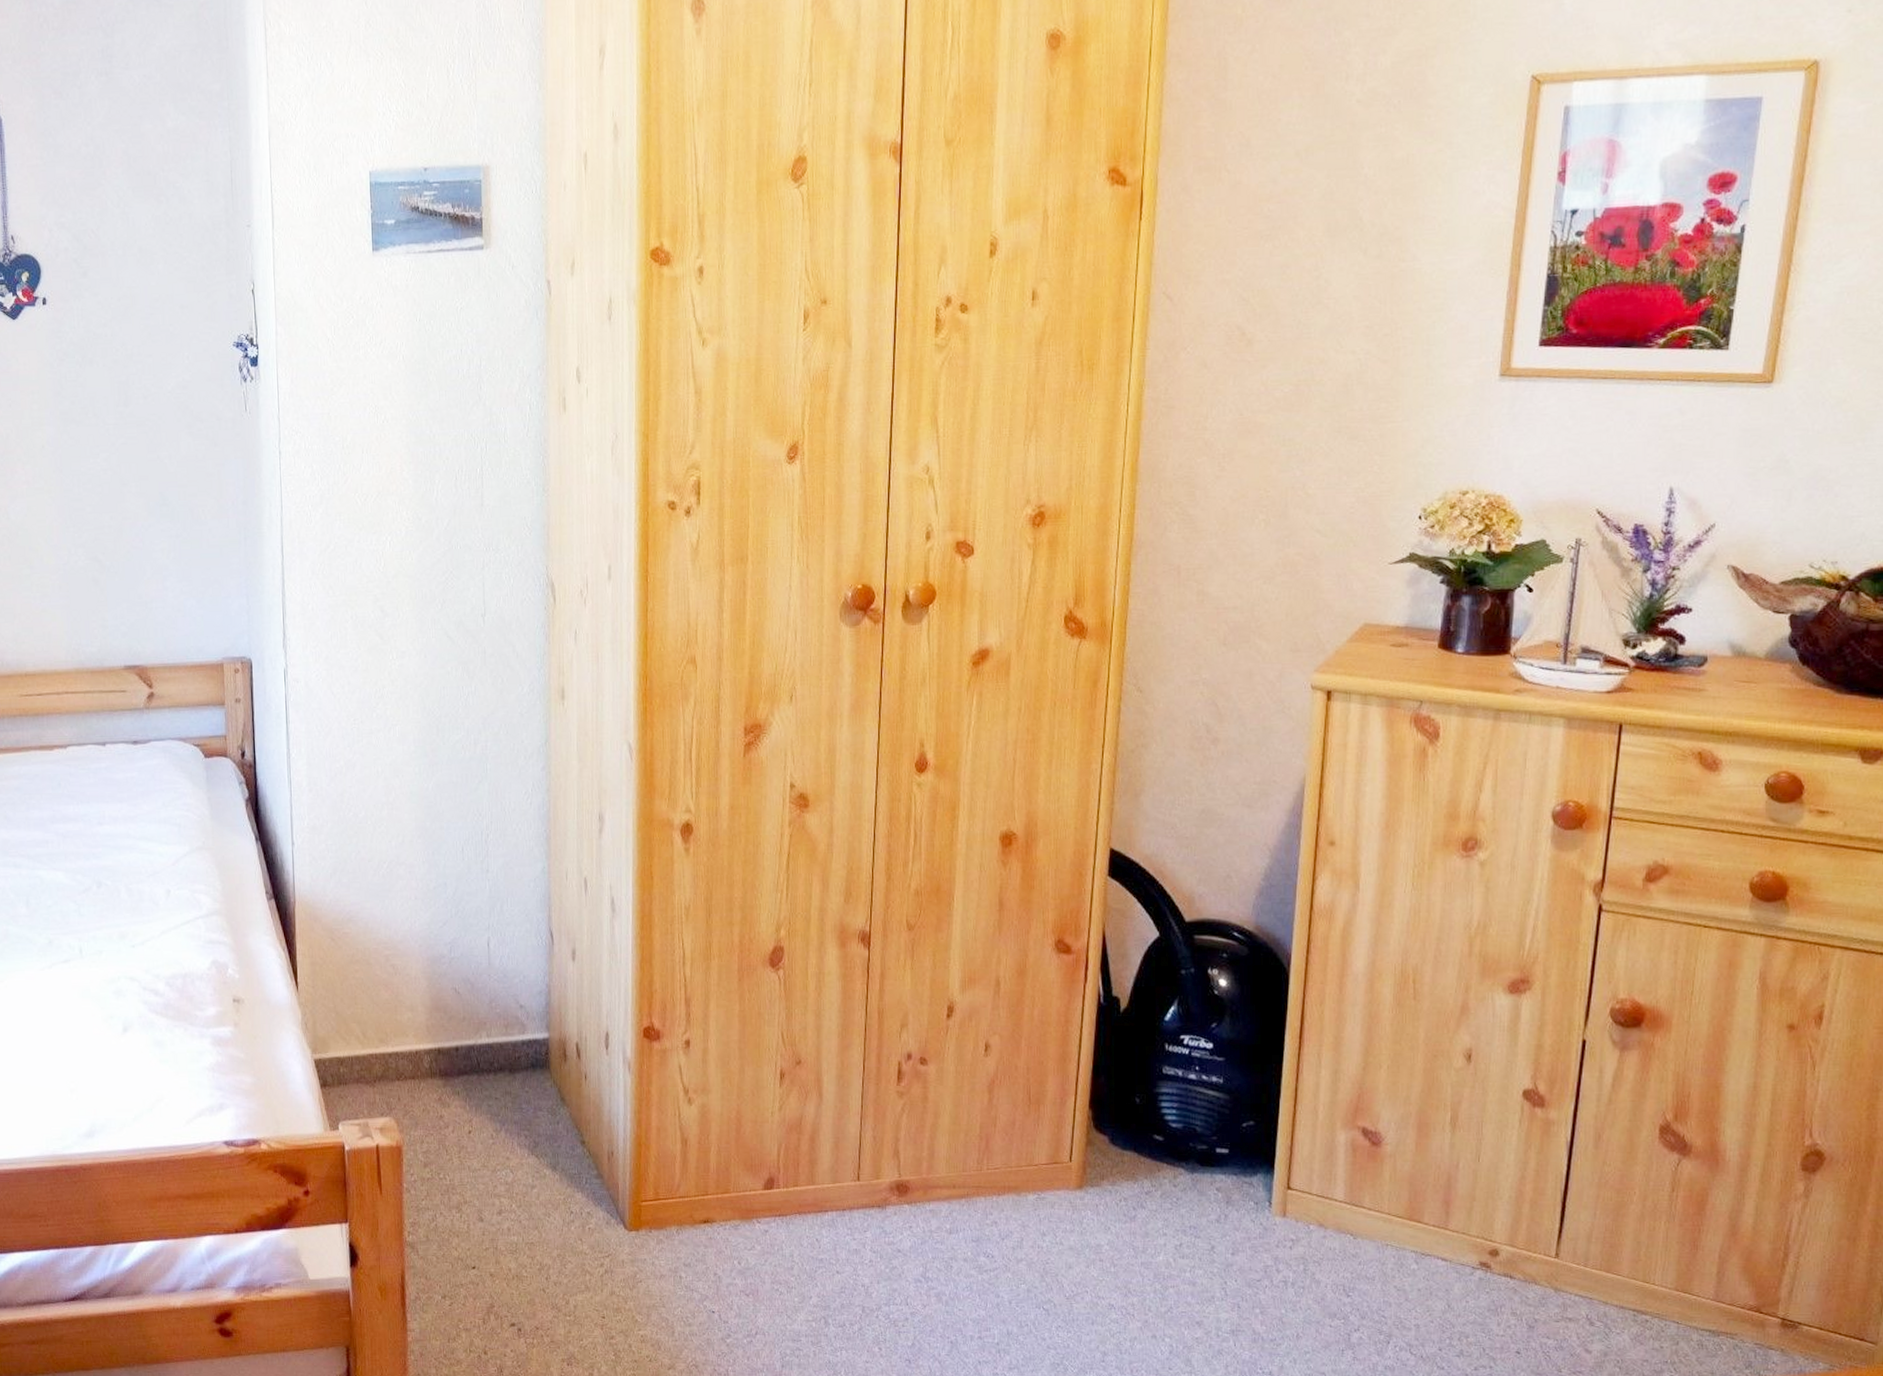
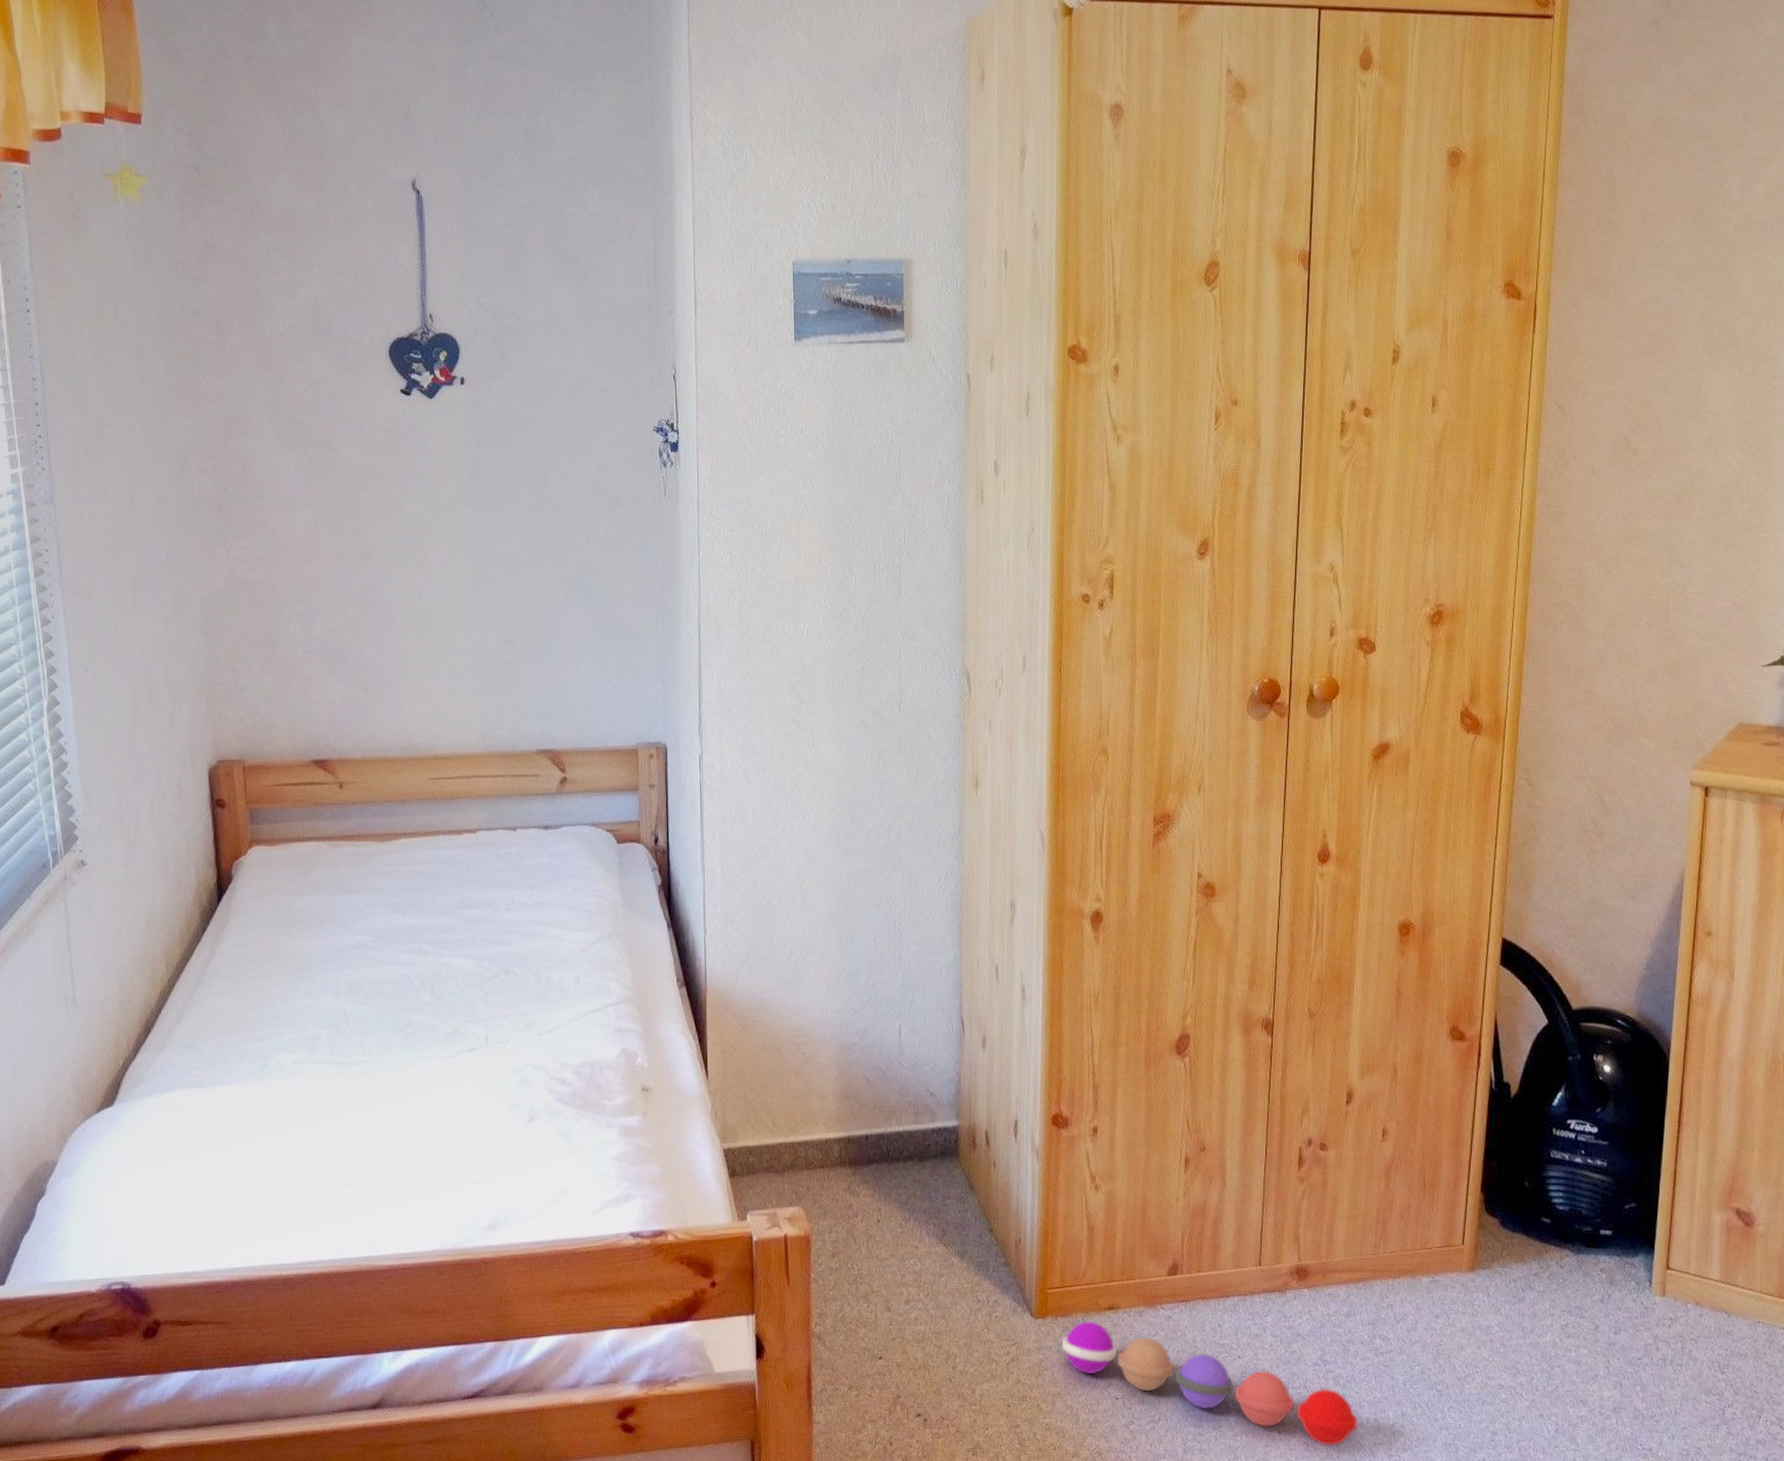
ball: none [655,1234,963,1364] -> present [1061,1321,1359,1446]

